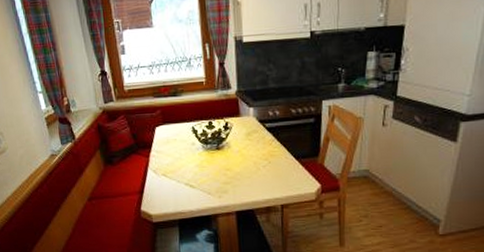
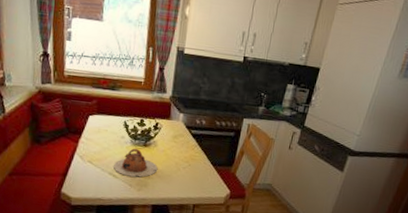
teapot: none [189,154,236,184] -> present [114,148,158,178]

